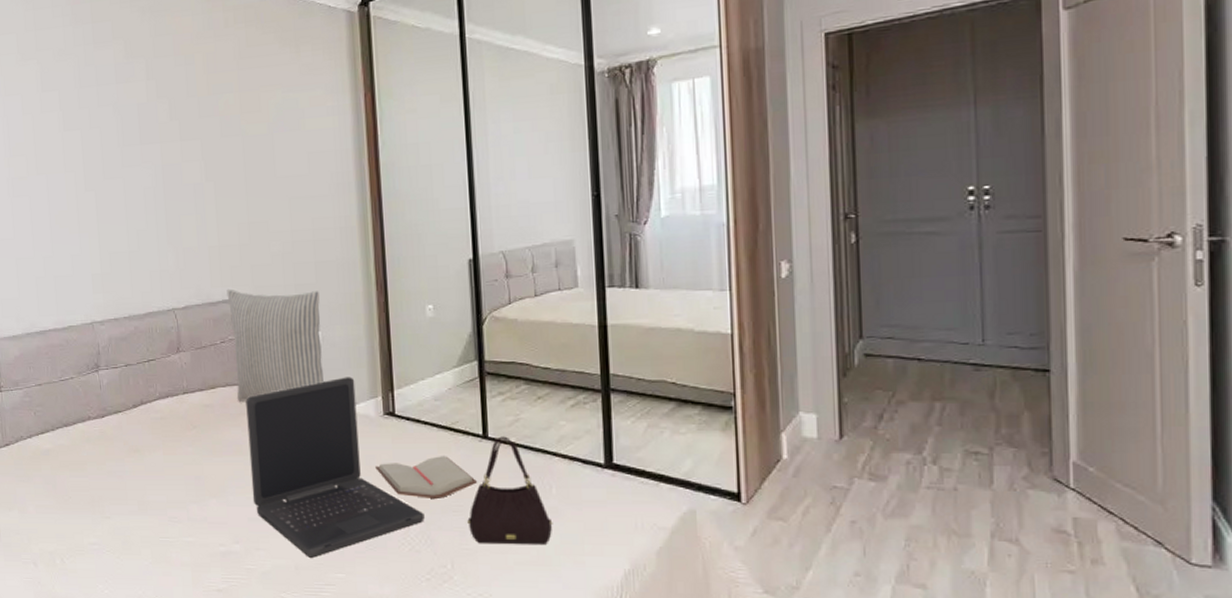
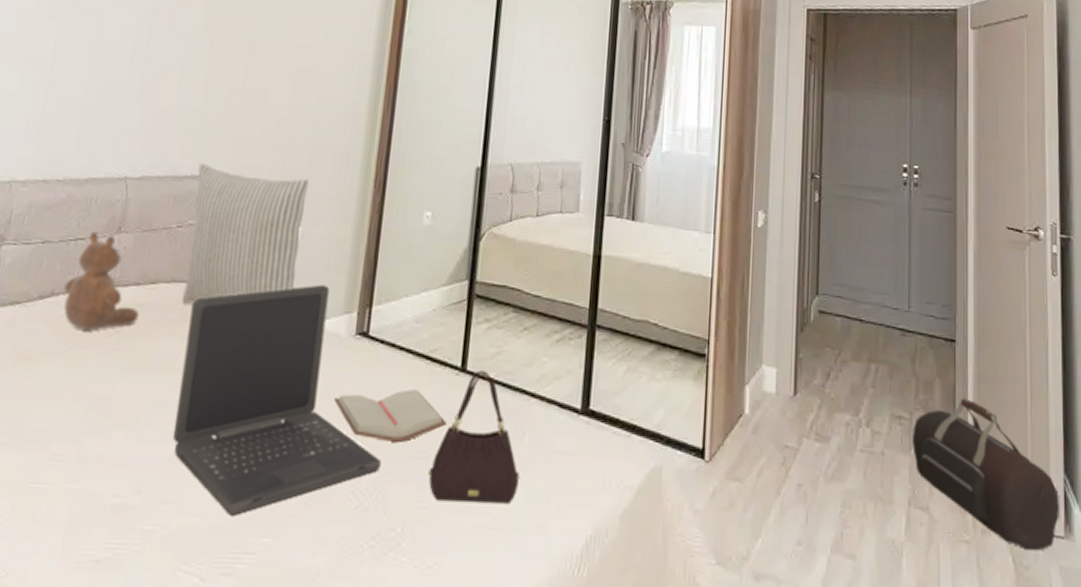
teddy bear: none [149,353,207,427] -> present [64,231,139,330]
duffel bag: none [992,429,1205,579] -> present [911,398,1059,550]

